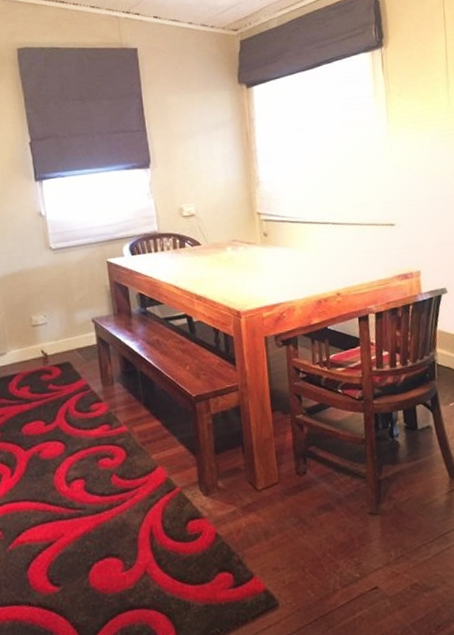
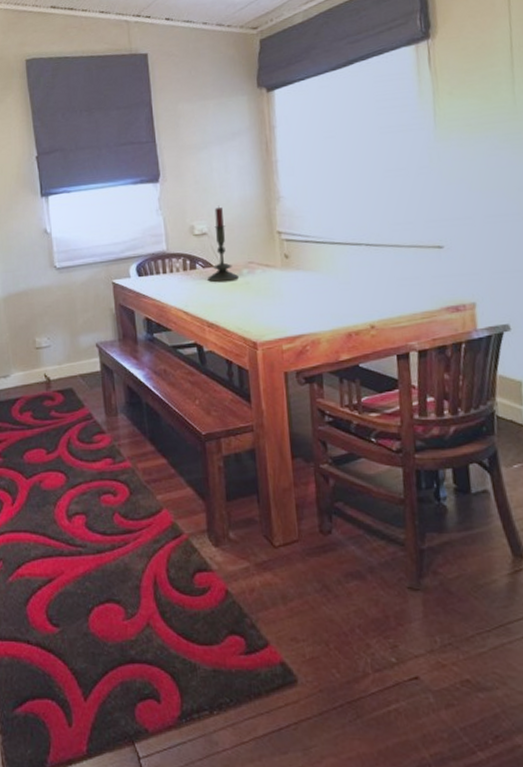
candle: none [196,189,224,260] -> present [208,205,239,283]

